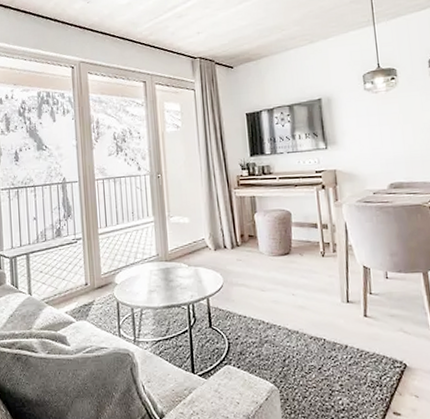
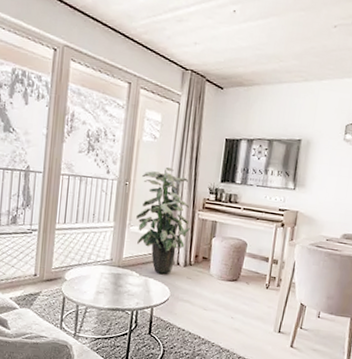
indoor plant: none [172,151,230,260] -> present [136,167,190,274]

